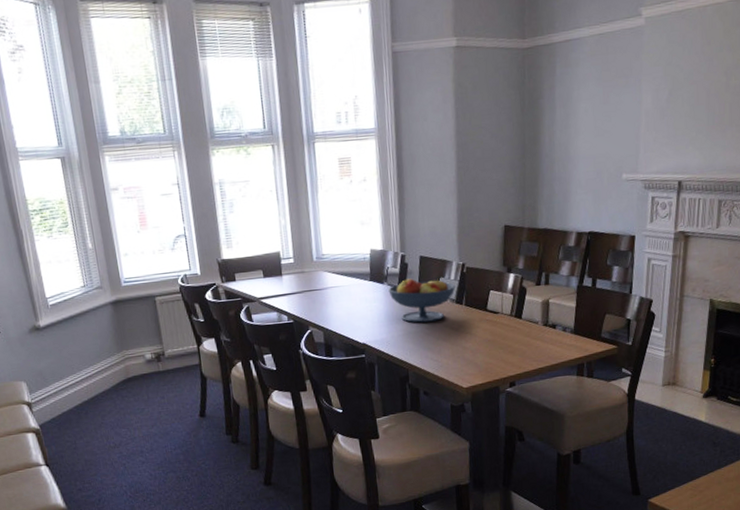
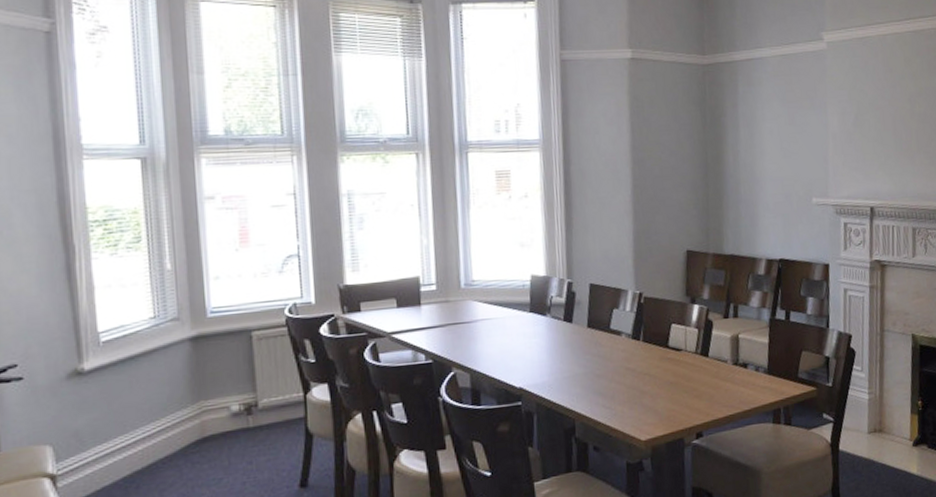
fruit bowl: present [388,278,456,323] -> none [552,310,632,363]

